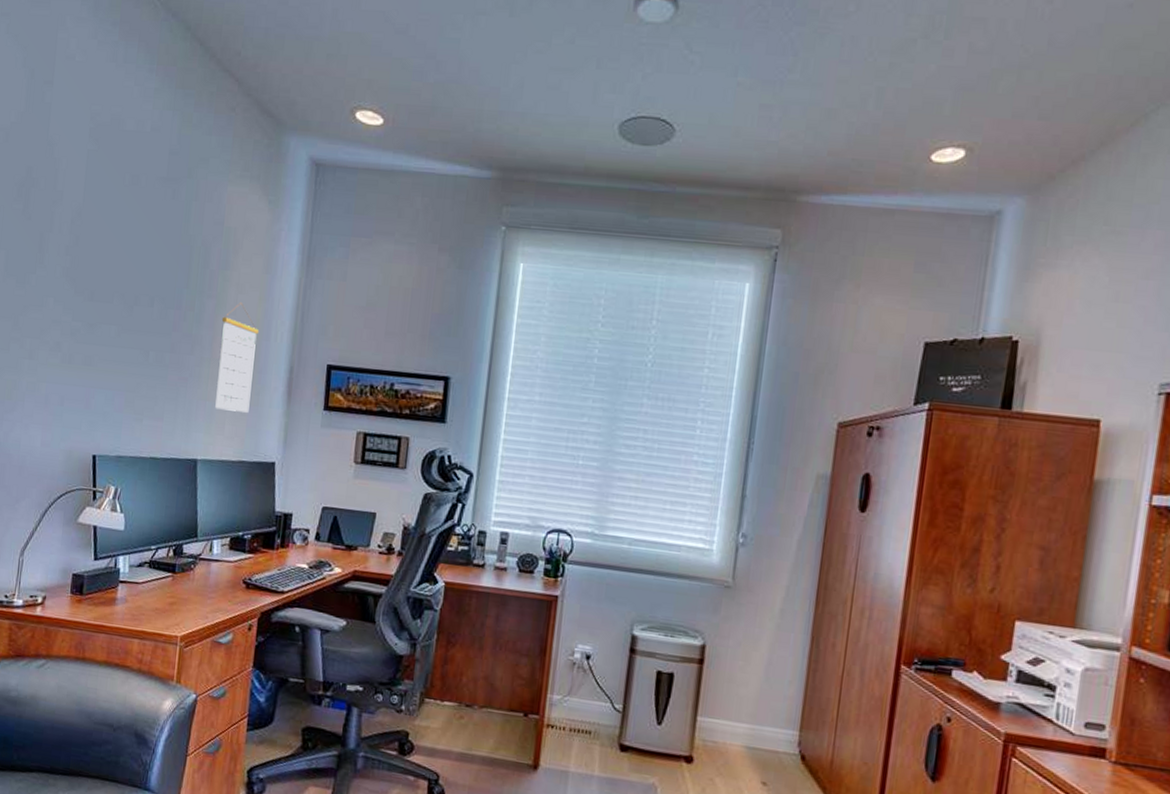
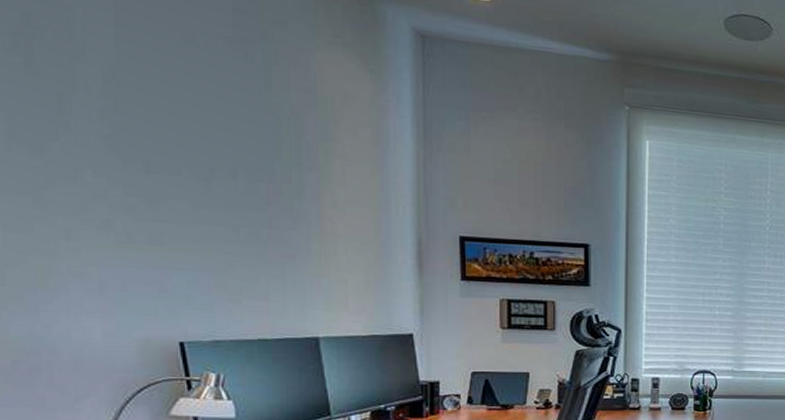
calendar: present [215,303,260,413] -> none [328,175,377,287]

